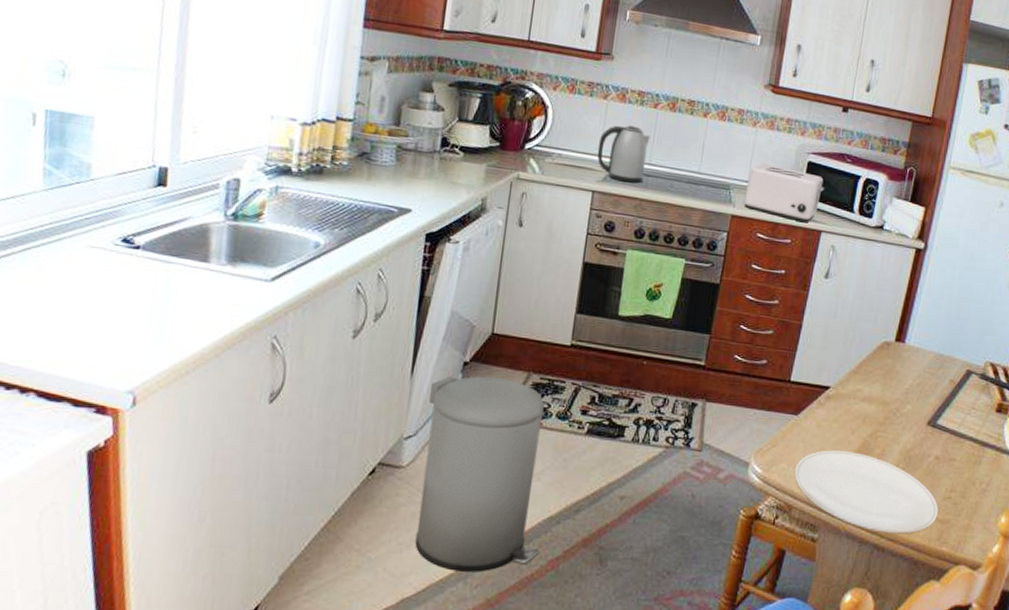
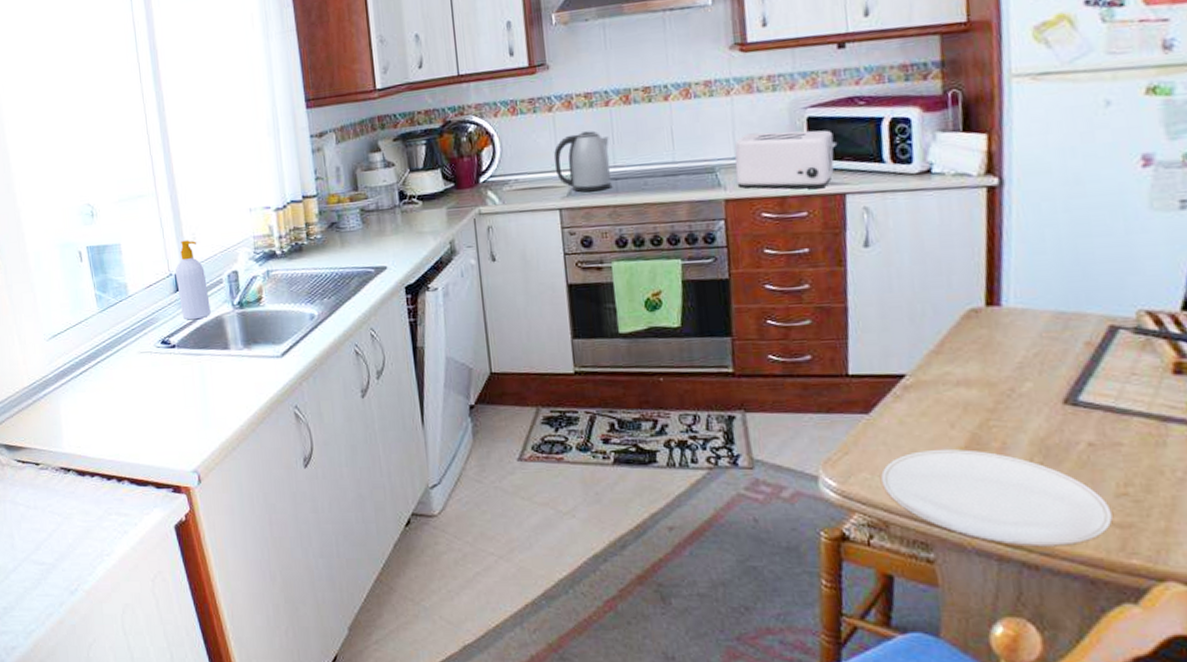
soap bottle: none [157,131,199,223] -> present [175,240,211,320]
pedal bin: present [415,376,545,572] -> none [442,416,593,616]

